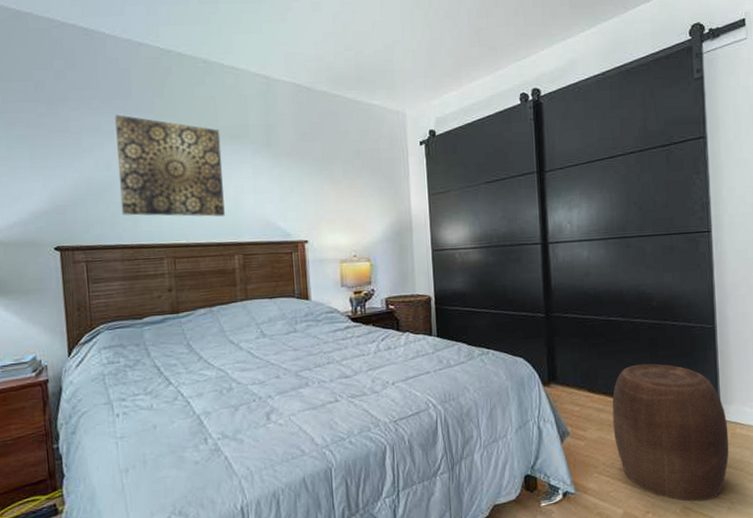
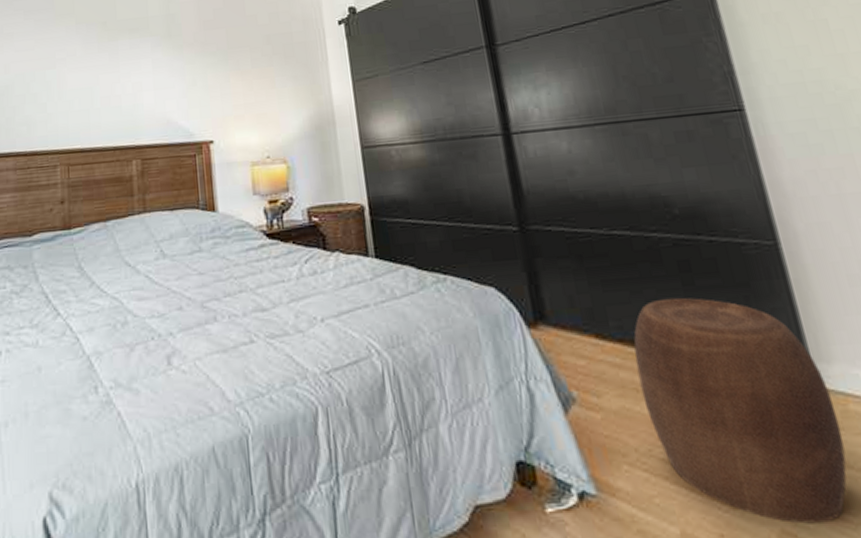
wall art: present [114,114,225,217] -> none [15,16,123,120]

